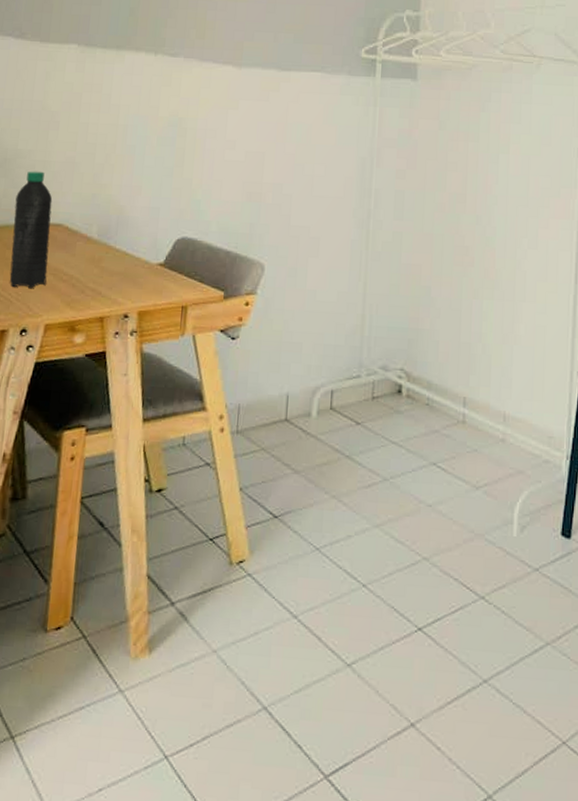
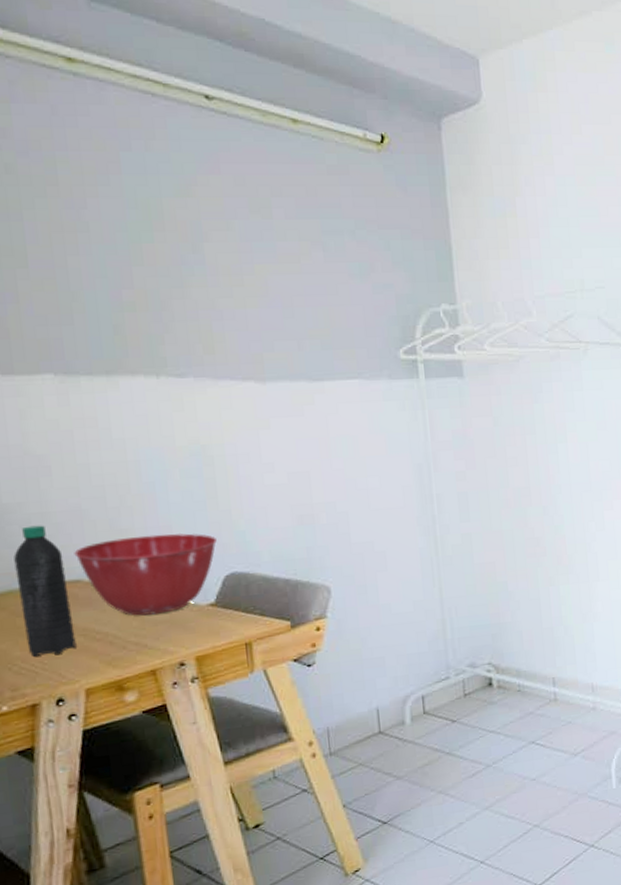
mixing bowl: none [61,192,176,266] -> present [74,533,217,616]

